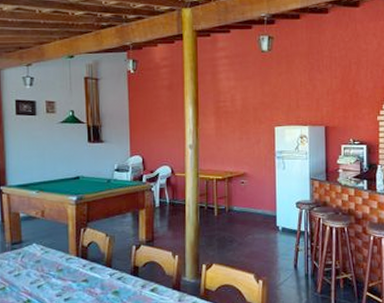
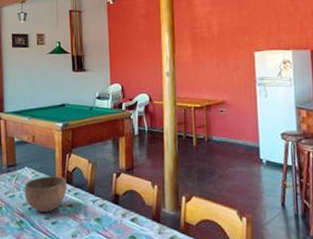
bowl: none [32,251,82,289] -> present [24,176,67,212]

